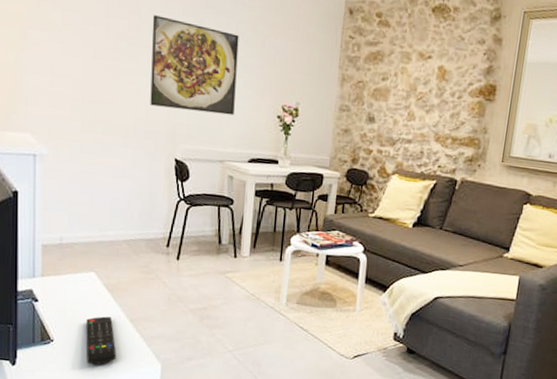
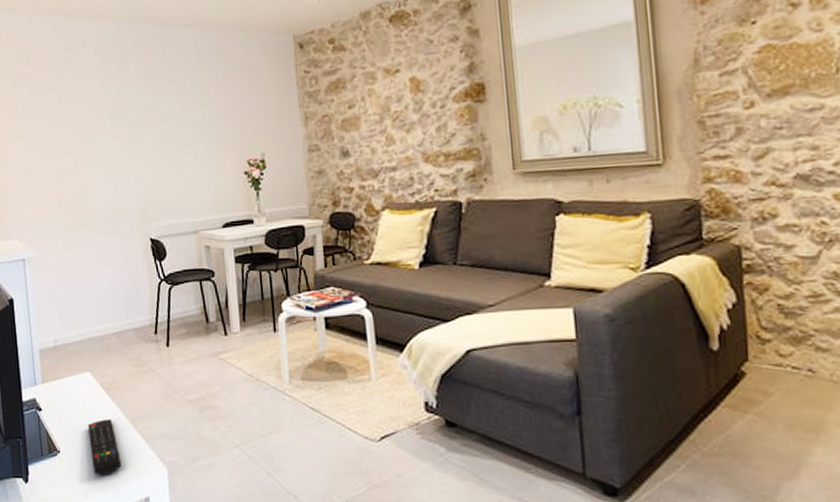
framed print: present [150,15,239,116] -> none [110,98,200,189]

